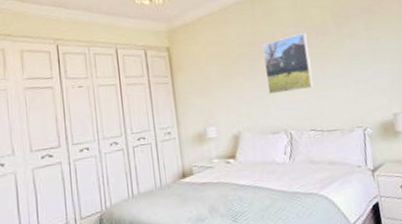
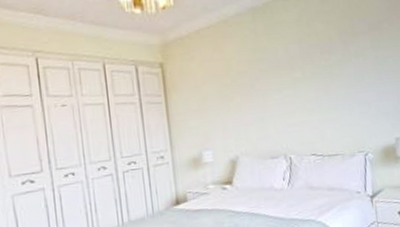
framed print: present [262,33,313,95] -> none [263,50,316,117]

